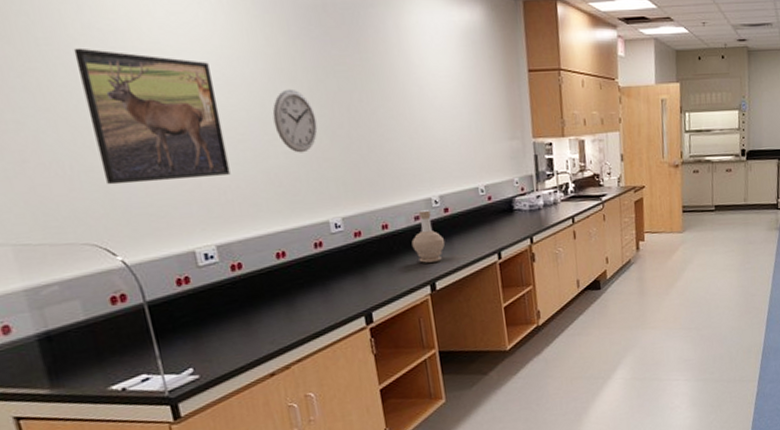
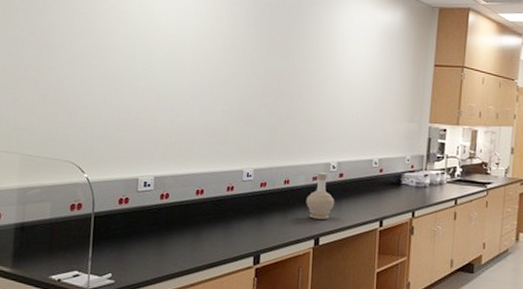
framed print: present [73,47,231,185] -> none [93,21,185,123]
wall clock: present [272,88,318,153] -> none [220,62,252,113]

